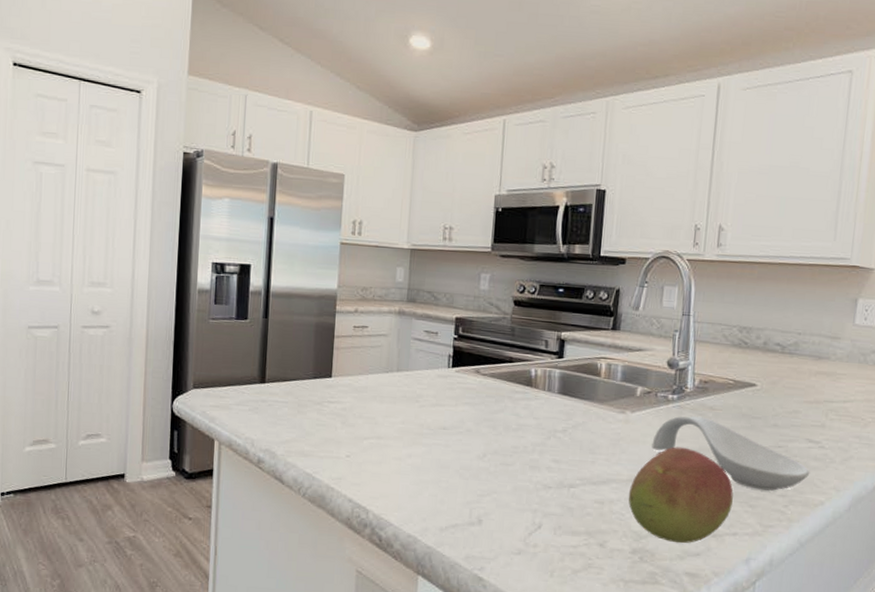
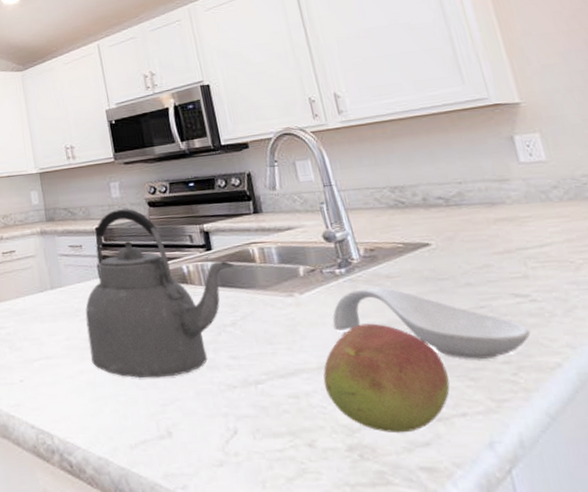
kettle: none [422,302,580,471] -> present [85,209,235,378]

